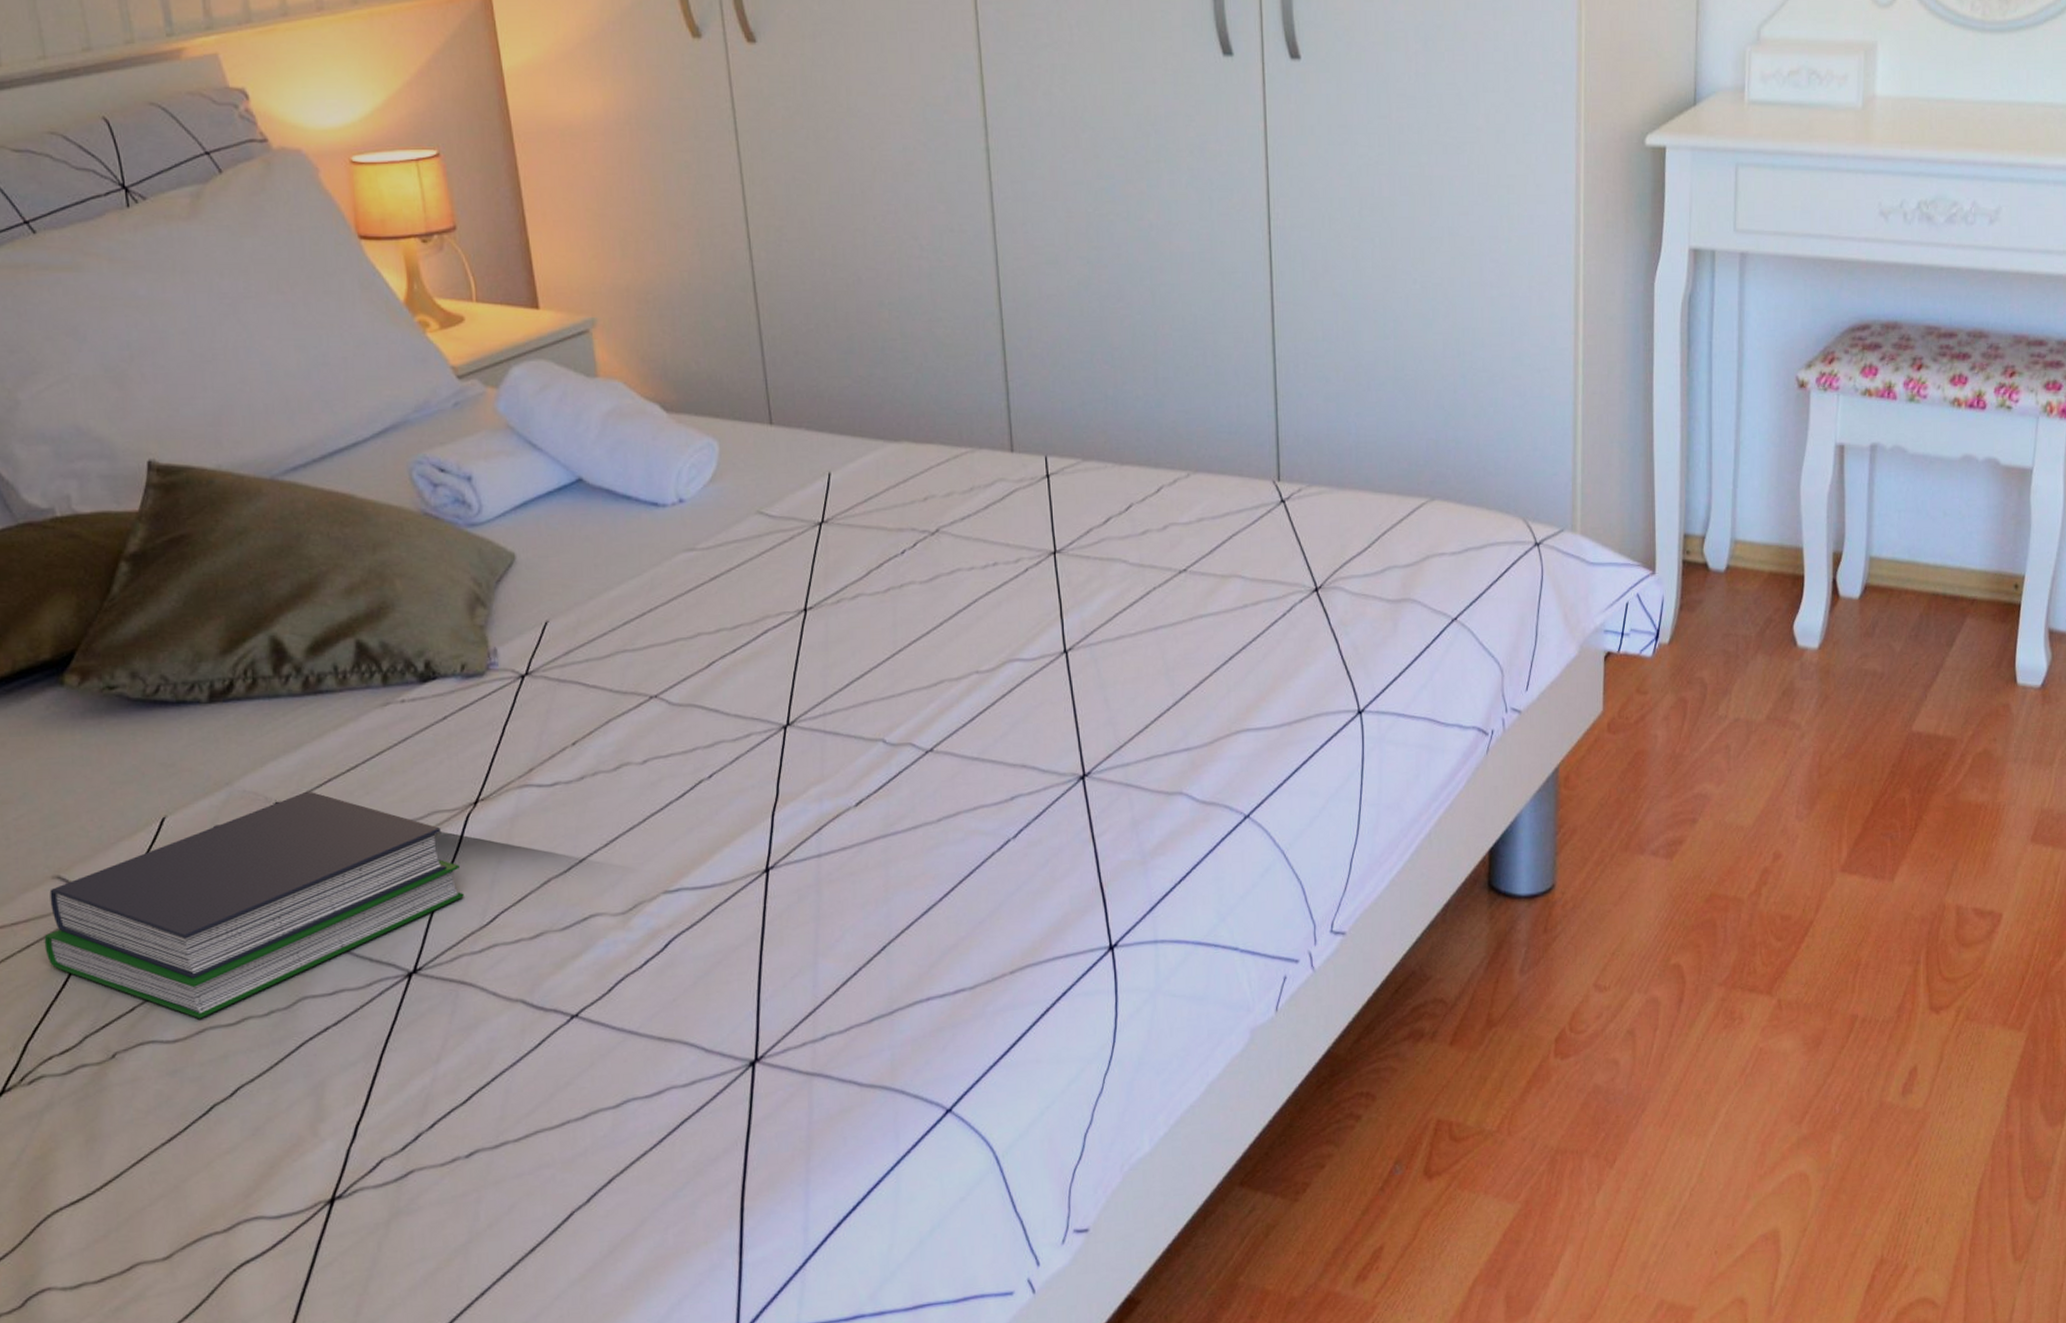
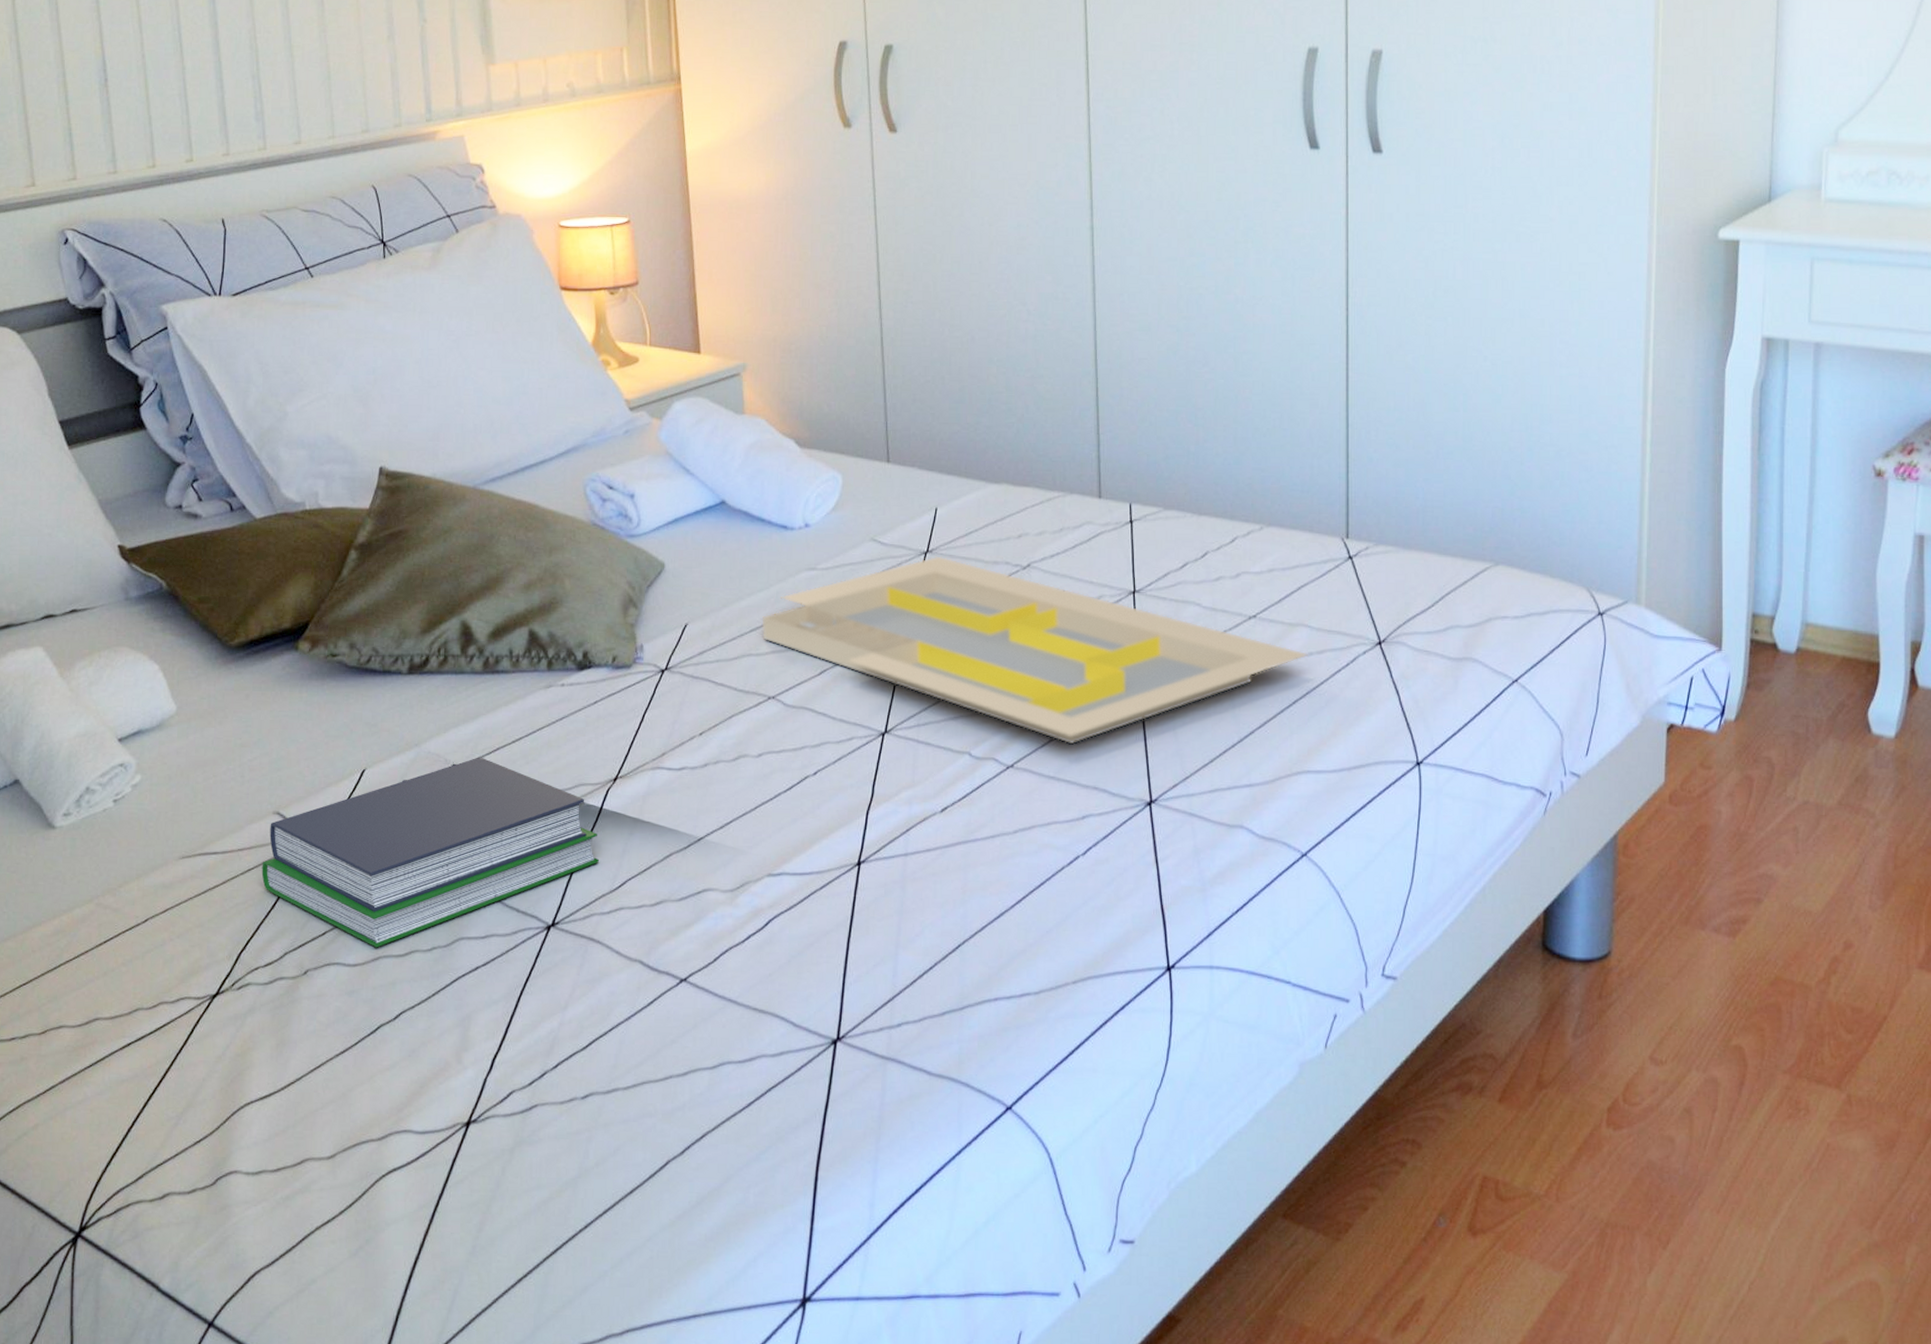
serving tray: none [636,526,1244,722] -> present [761,556,1309,745]

